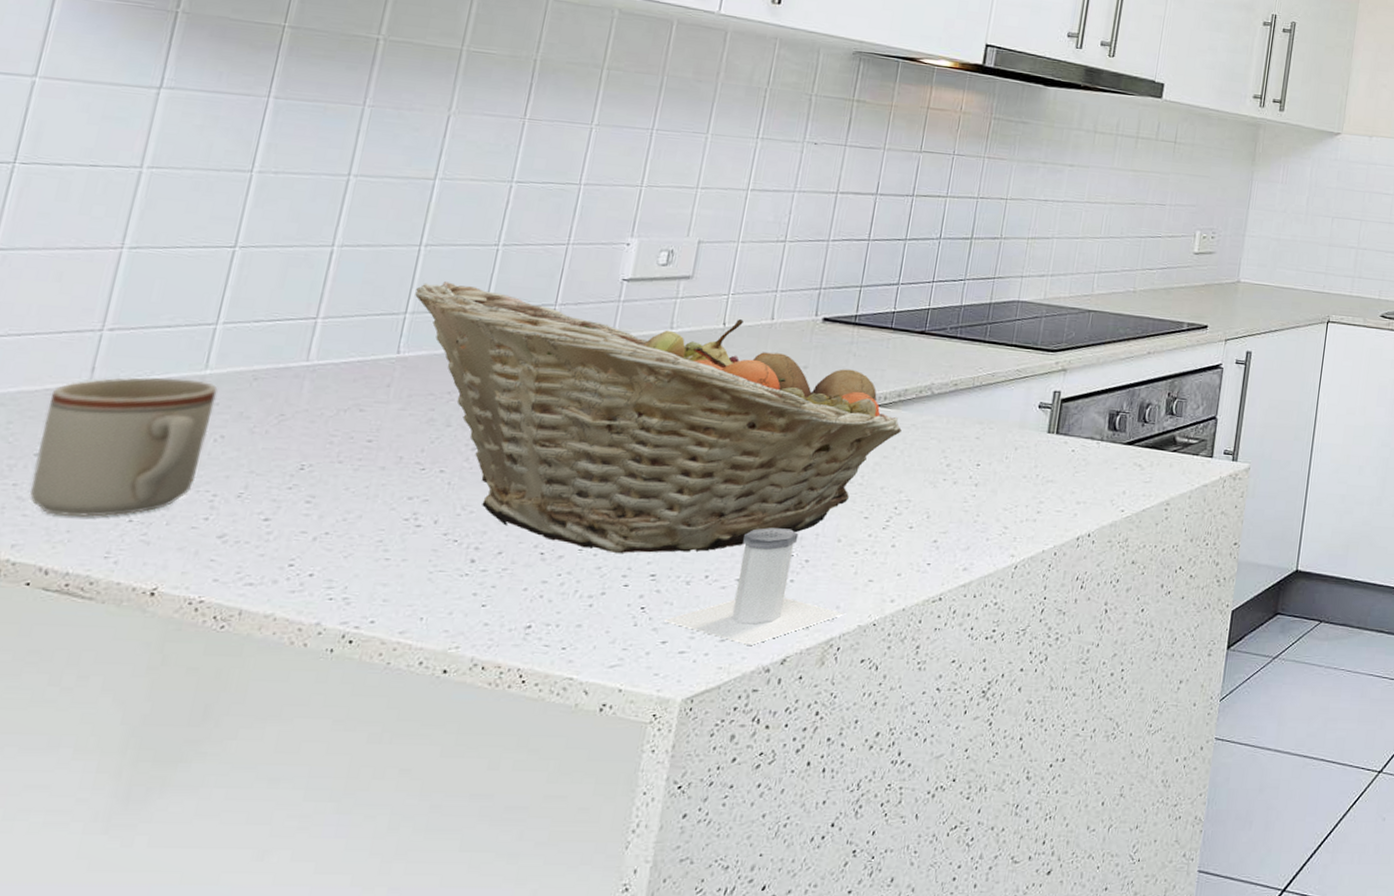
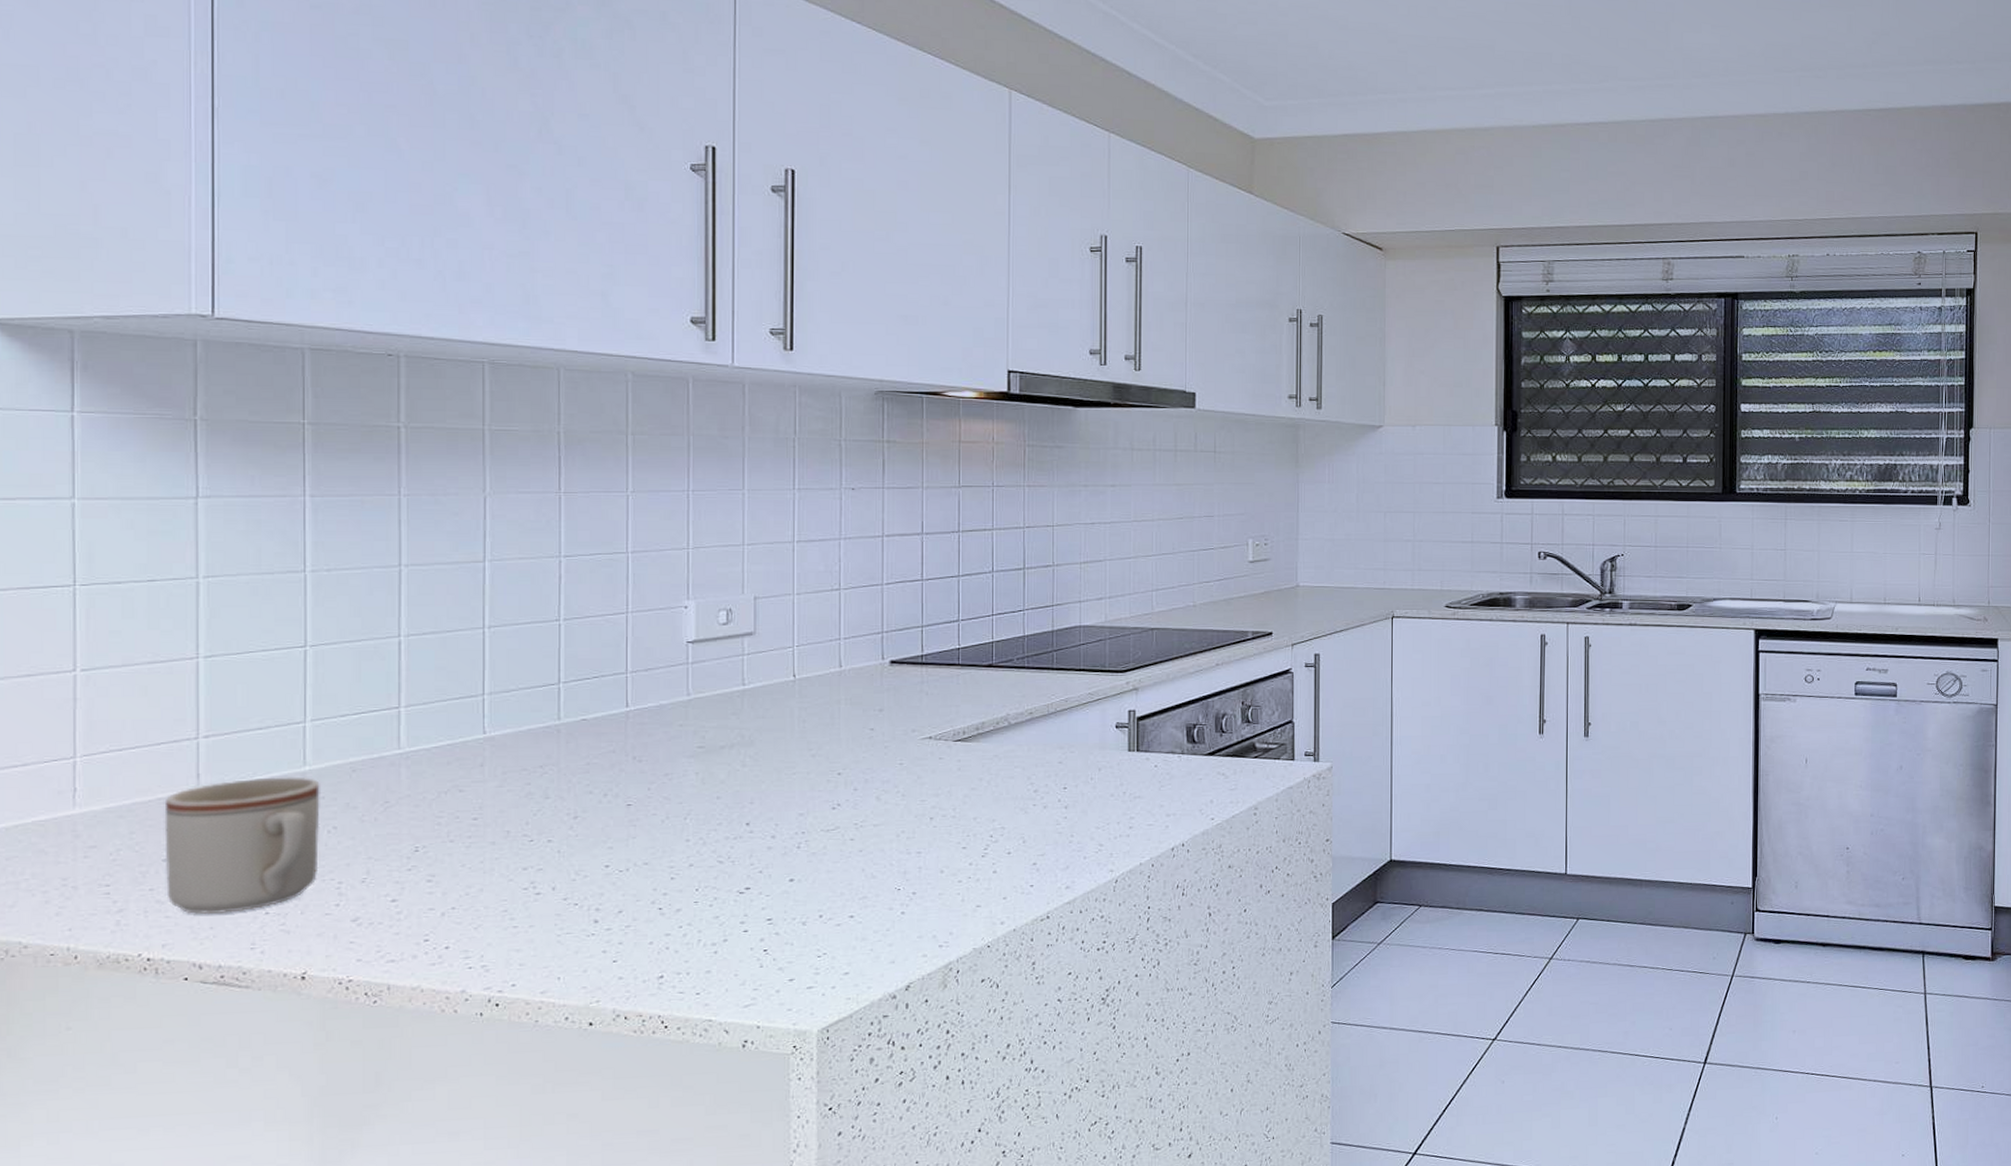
fruit basket: present [415,282,902,553] -> none [489,660,985,902]
salt shaker: present [663,527,845,645] -> none [787,865,959,976]

